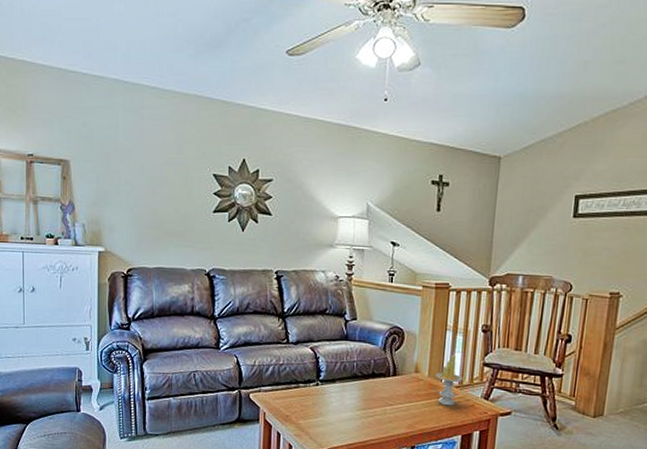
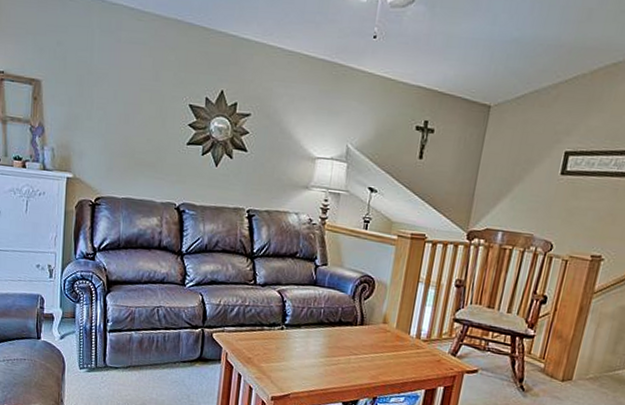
candle: present [436,354,463,406] -> none [404,307,432,360]

